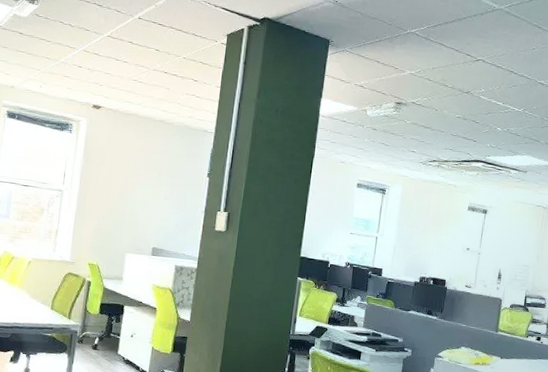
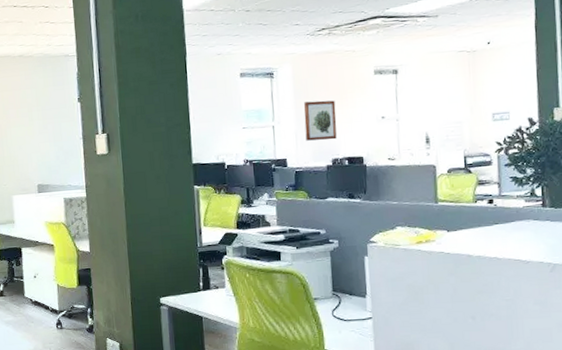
wall art: none [401,221,432,260] -> present [304,100,337,141]

